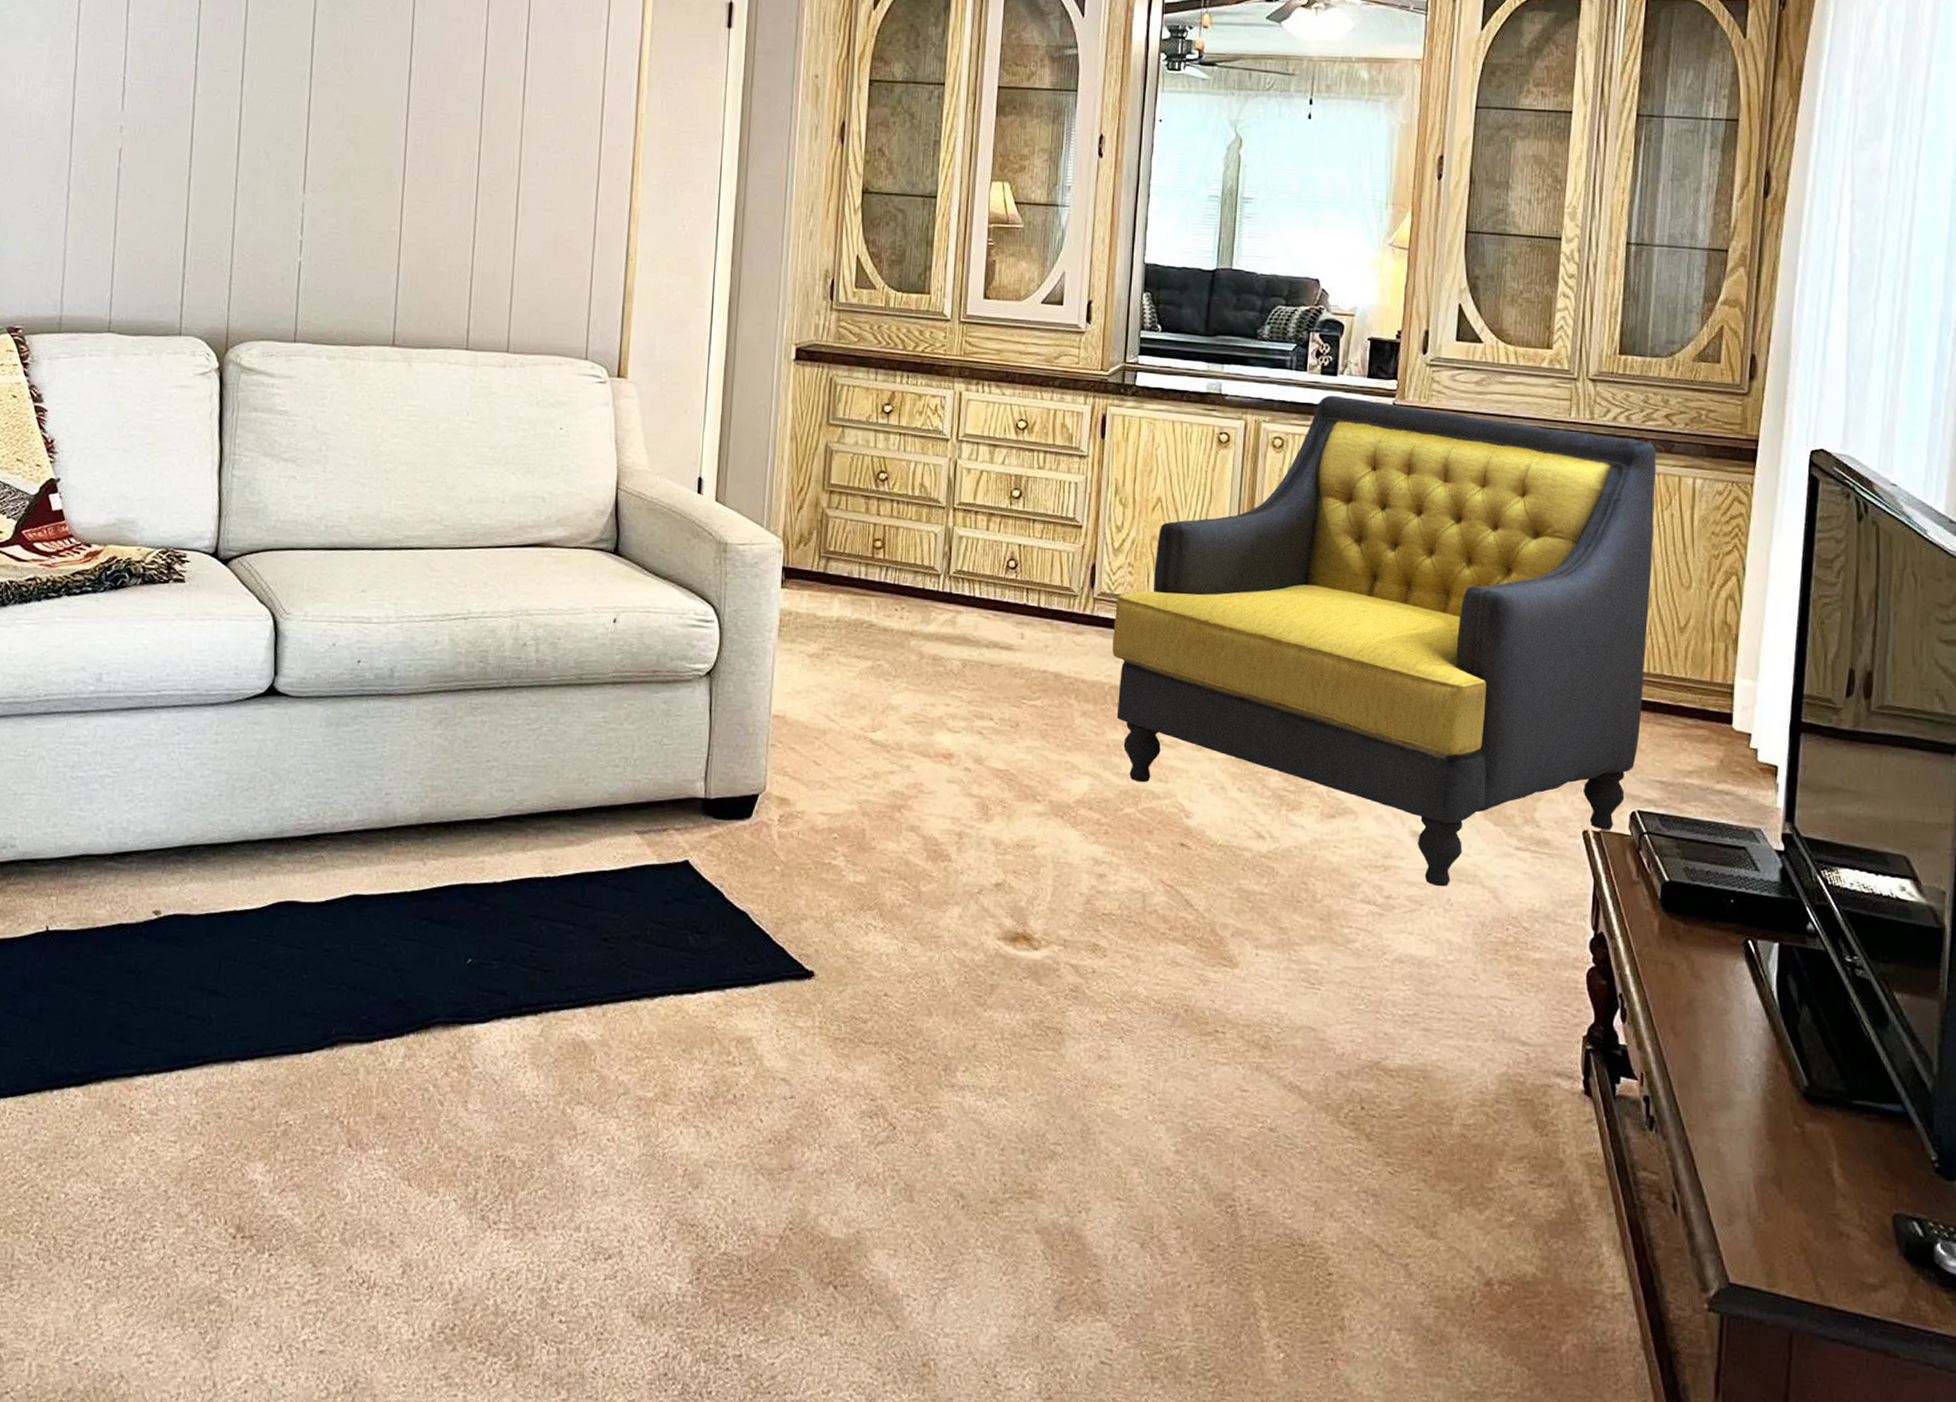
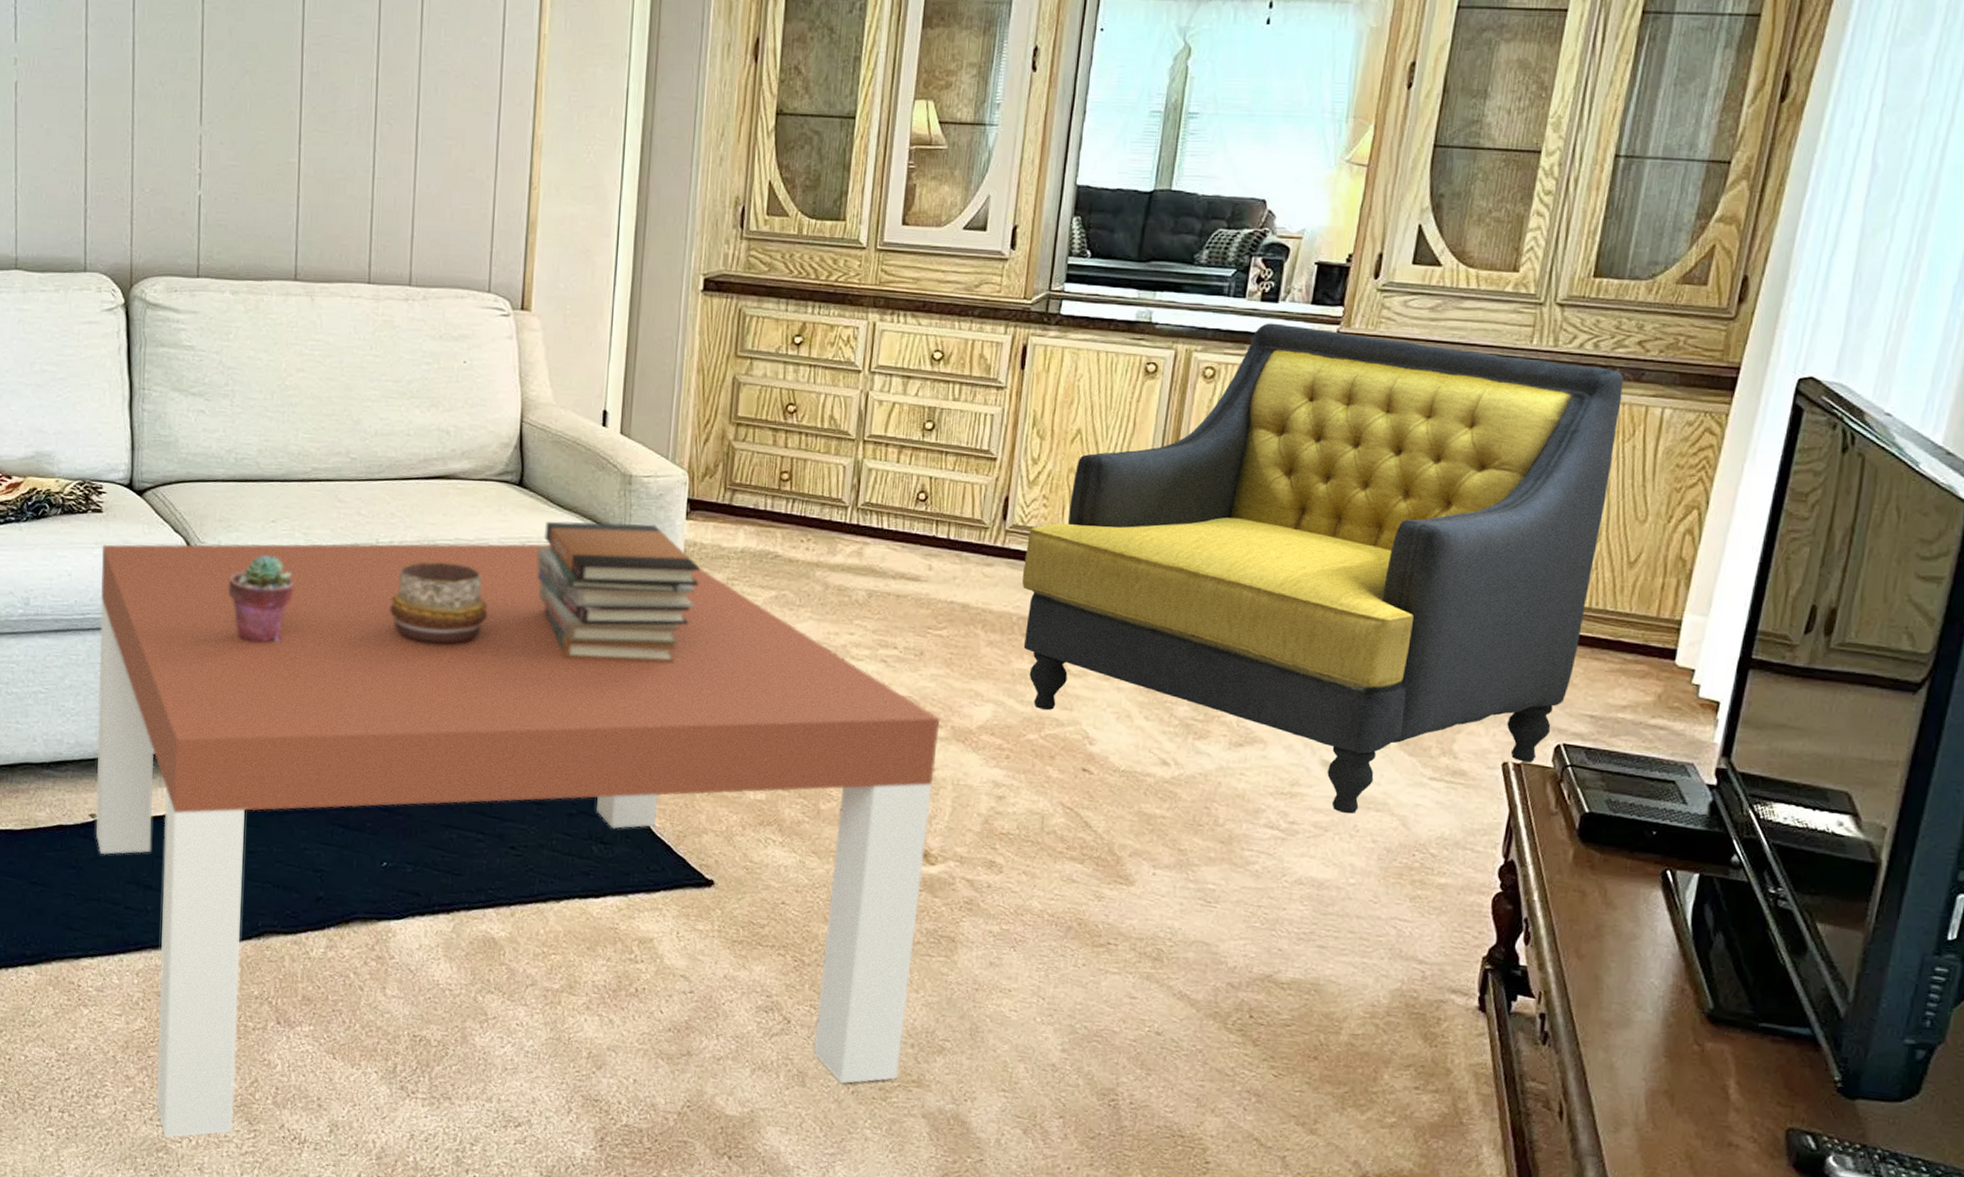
coffee table: none [159,613,1038,1286] -> present [96,543,940,1138]
potted succulent: none [313,626,383,721] -> present [229,555,294,644]
decorative bowl: none [480,632,581,719] -> present [389,561,488,644]
book stack: none [632,590,795,738] -> present [537,521,700,664]

